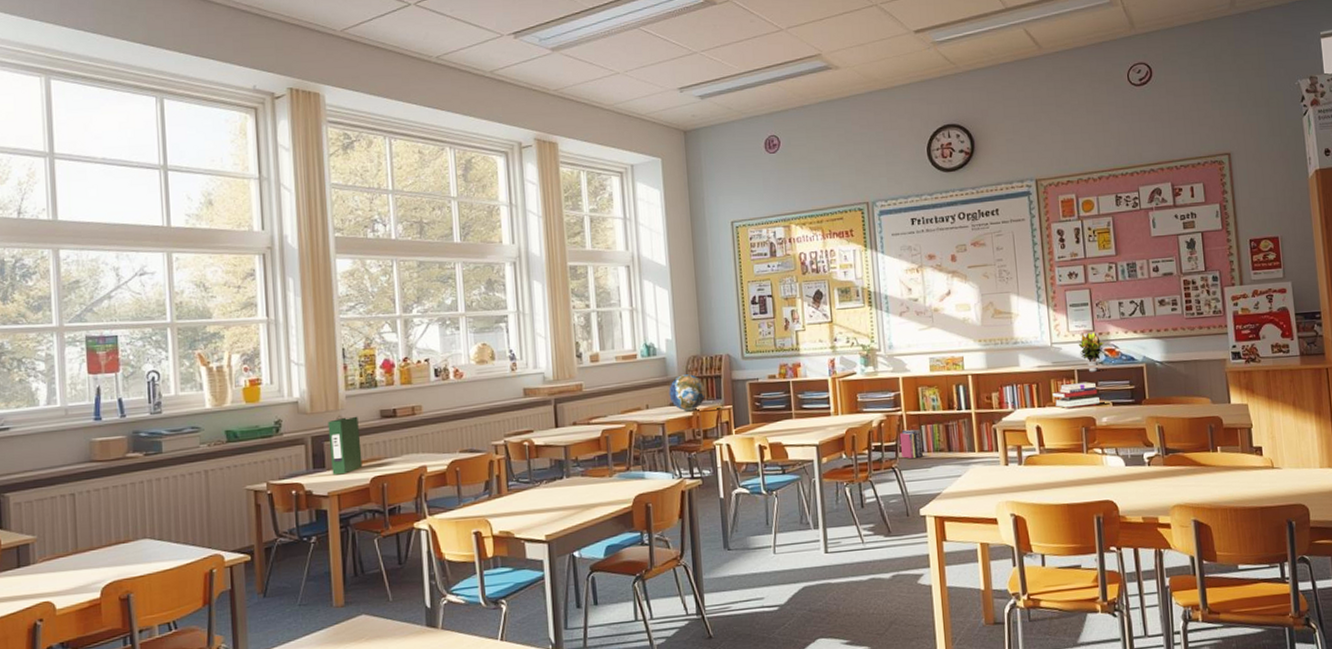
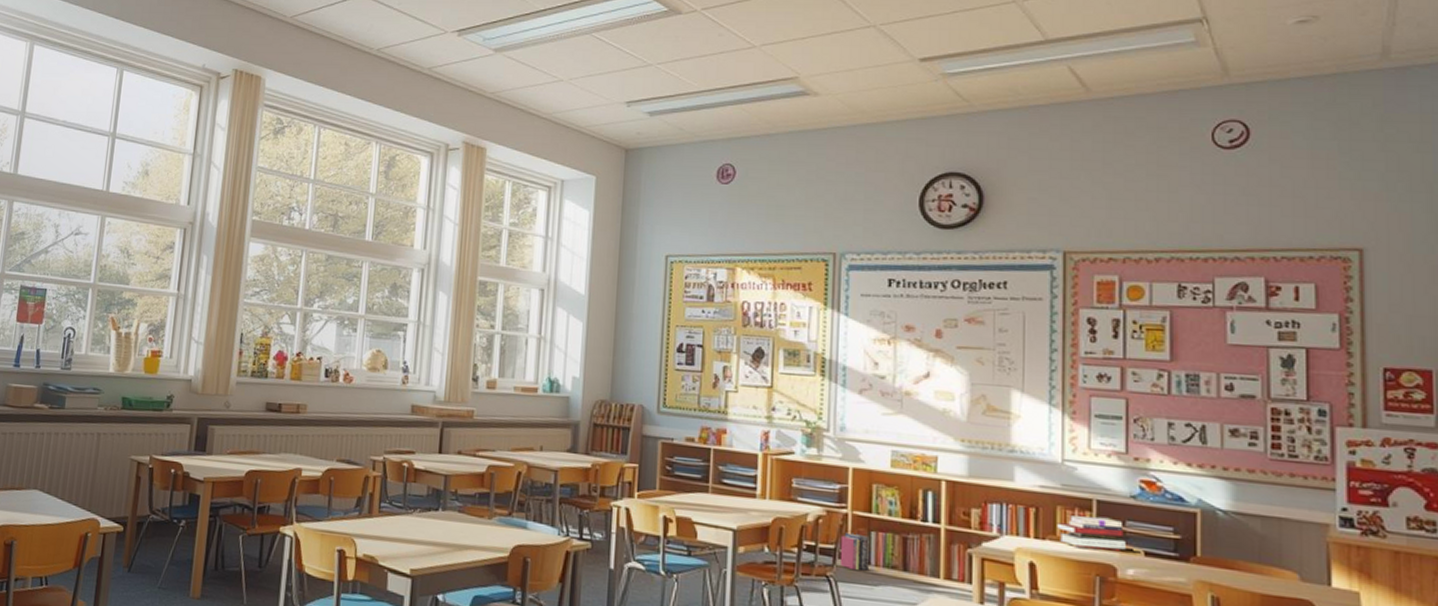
binder: present [327,416,363,476] -> none [211,403,245,462]
globe: present [669,374,706,411] -> none [567,419,611,462]
potted plant: present [1078,332,1105,372] -> none [1102,454,1141,507]

